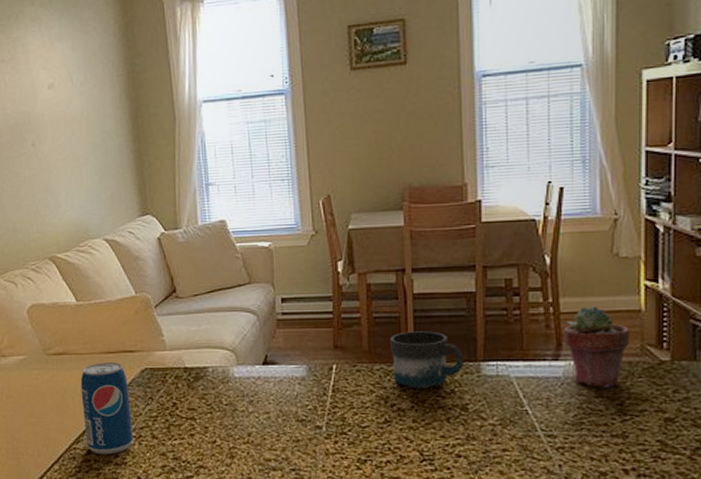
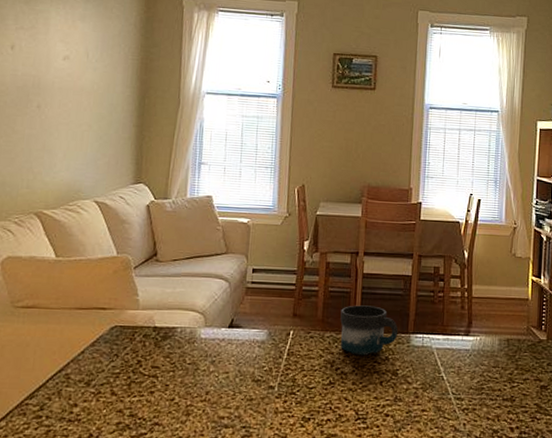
beverage can: present [80,363,133,455] -> none [41,318,96,411]
potted succulent: present [564,306,629,388] -> none [474,293,520,360]

